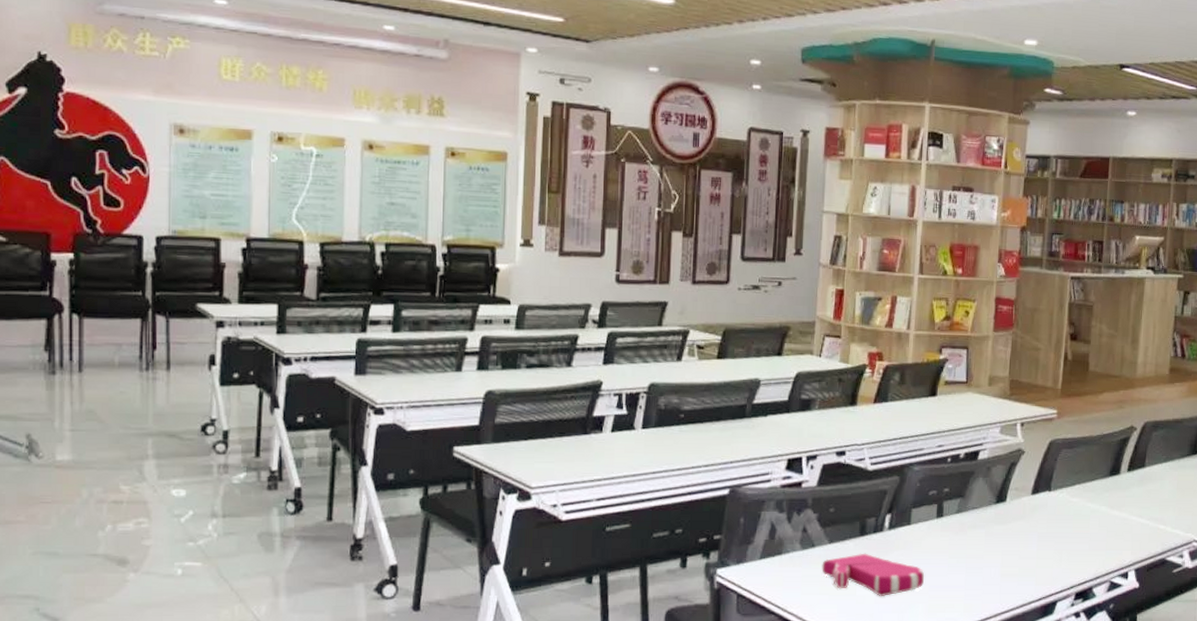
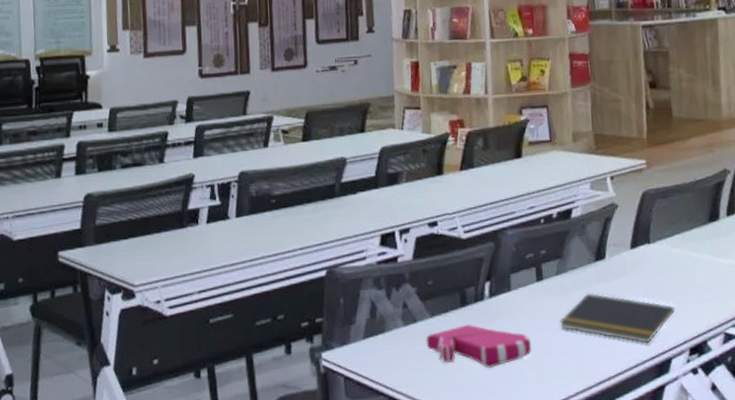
notepad: none [954,533,1067,586] -> present [559,293,676,344]

